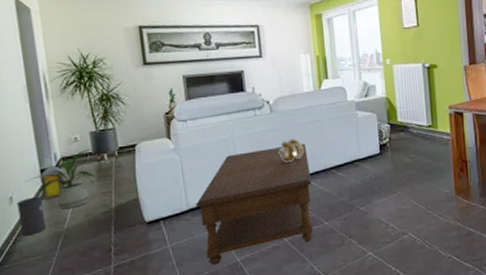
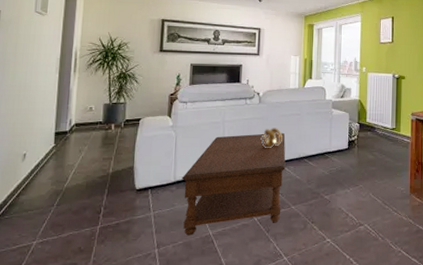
speaker: present [17,196,47,236] -> none [26,156,51,191]
house plant: present [25,149,96,209] -> none [40,119,103,169]
lantern: present [40,165,65,200] -> none [50,129,75,160]

